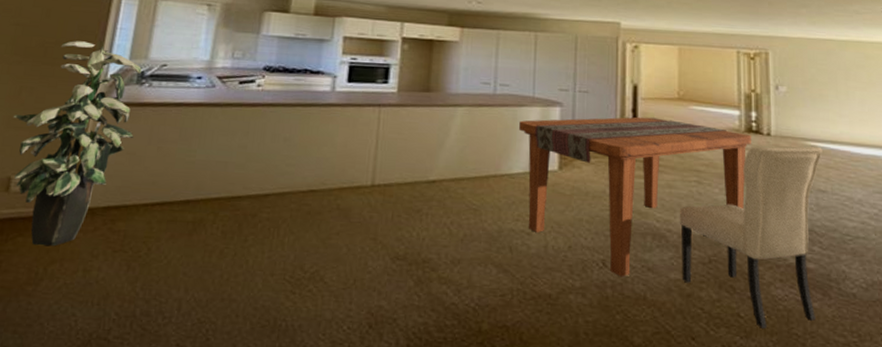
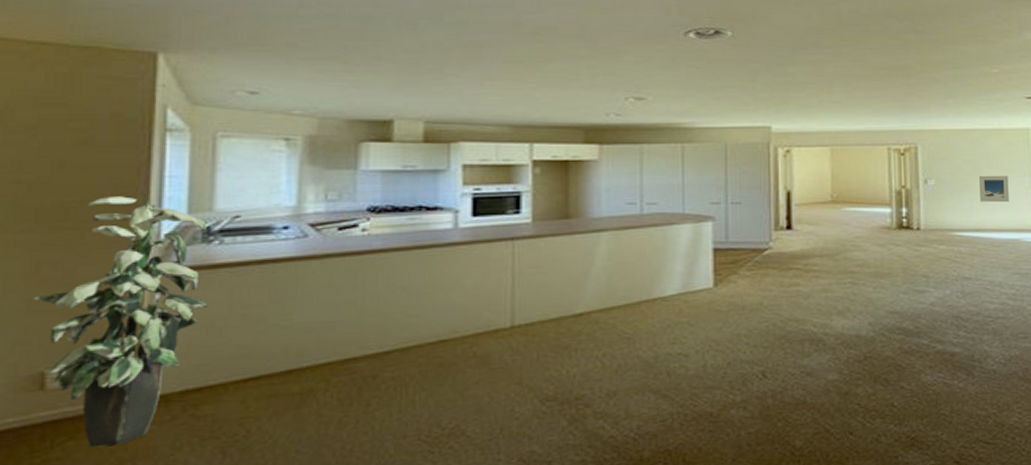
dining table: present [519,117,751,277] -> none [670,223,902,386]
chair: present [679,146,823,329] -> none [835,236,967,414]
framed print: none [835,86,869,117] -> present [979,175,1009,203]

